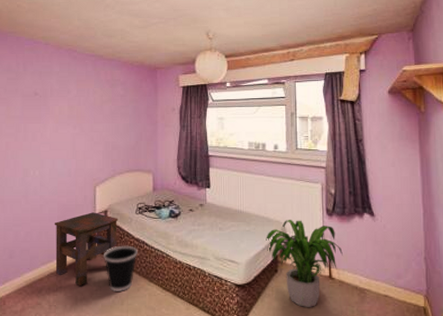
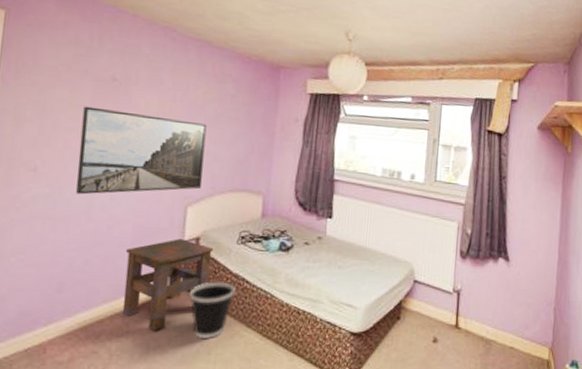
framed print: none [16,116,105,183] -> present [76,106,207,195]
potted plant: present [266,219,343,307] -> none [390,260,473,359]

